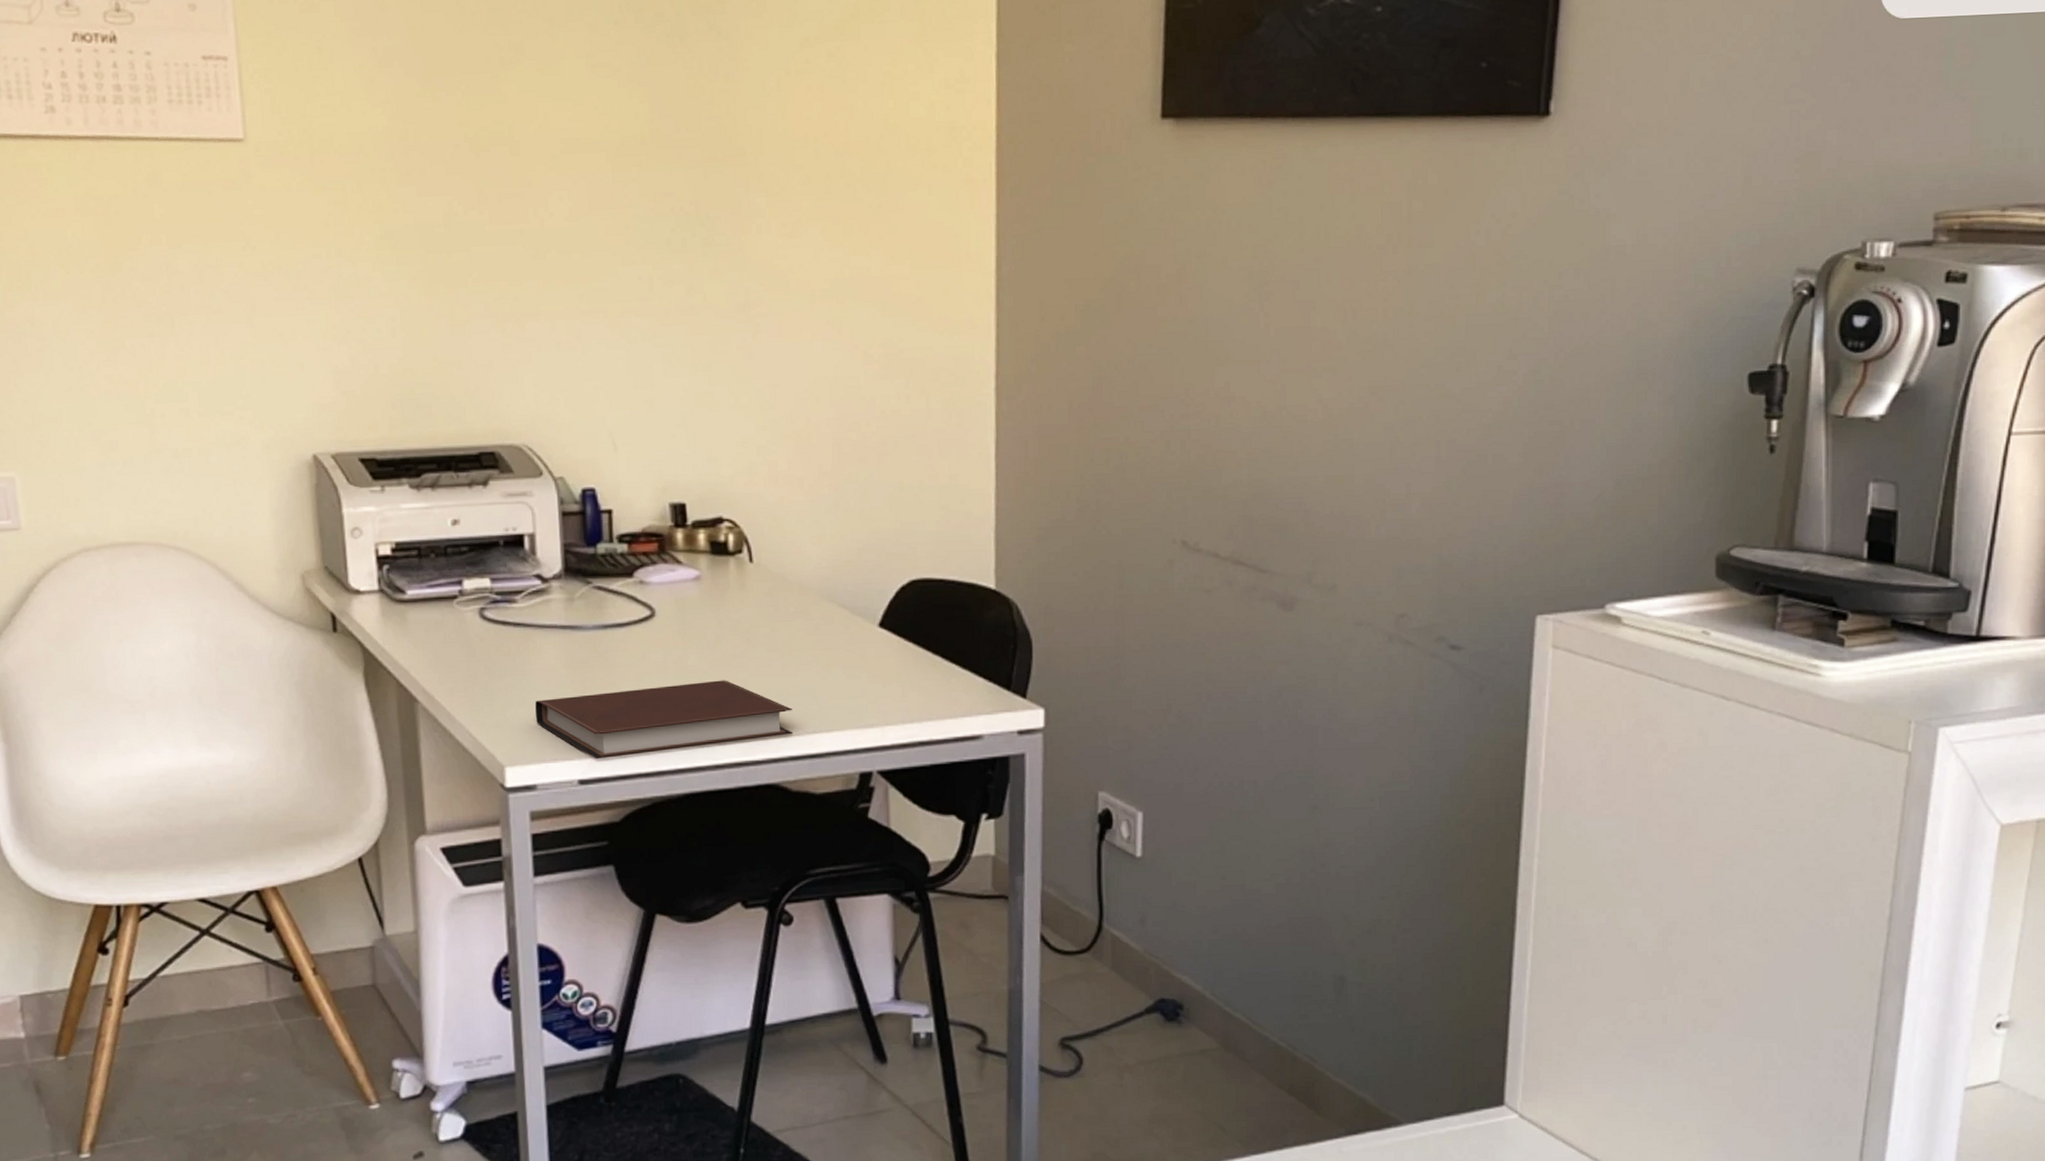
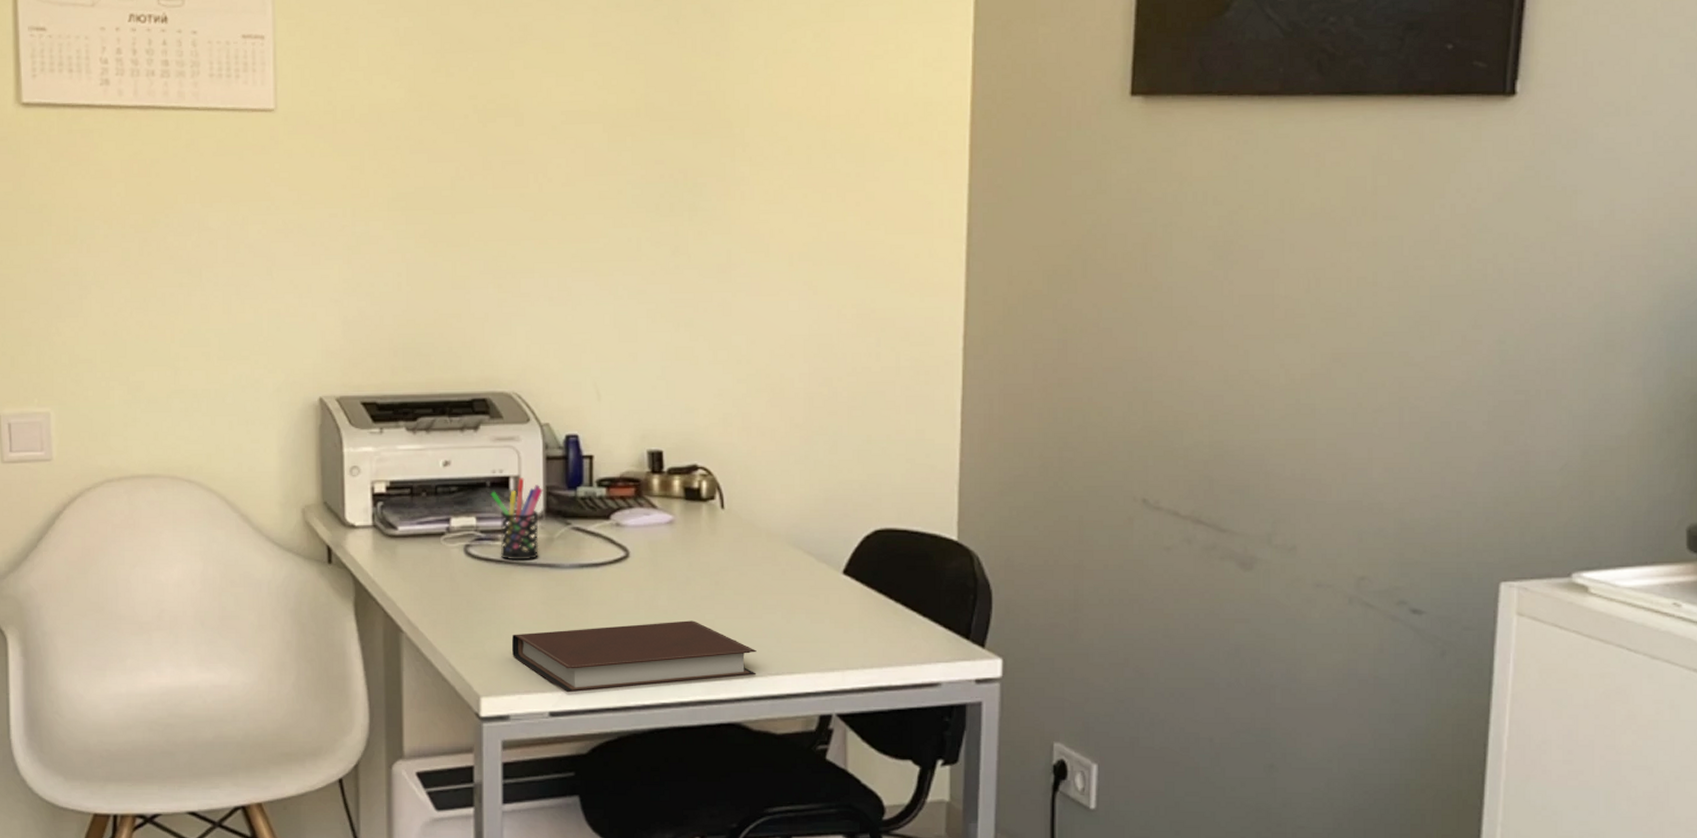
pen holder: none [504,535,561,622] -> present [490,478,543,560]

